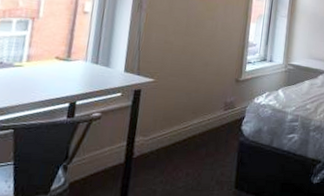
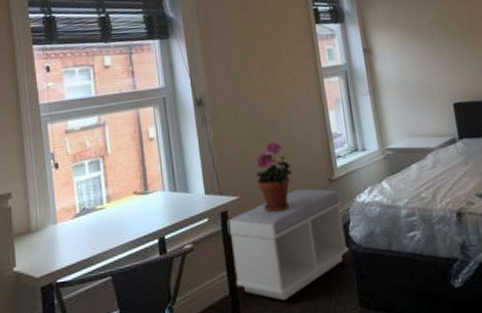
bench: none [132,82,243,174] -> present [227,188,349,300]
potted plant: none [174,38,207,99] -> present [256,142,292,213]

